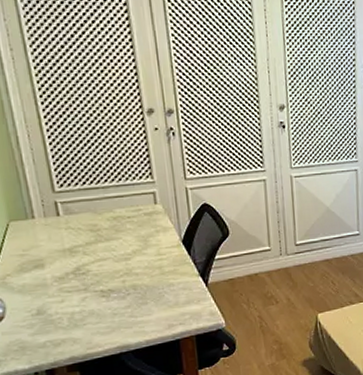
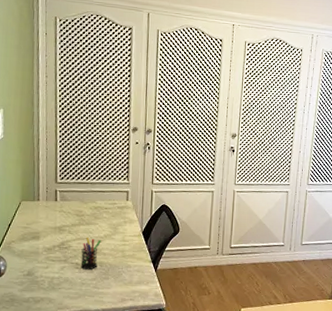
pen holder: none [105,256,130,296] -> present [80,237,101,269]

